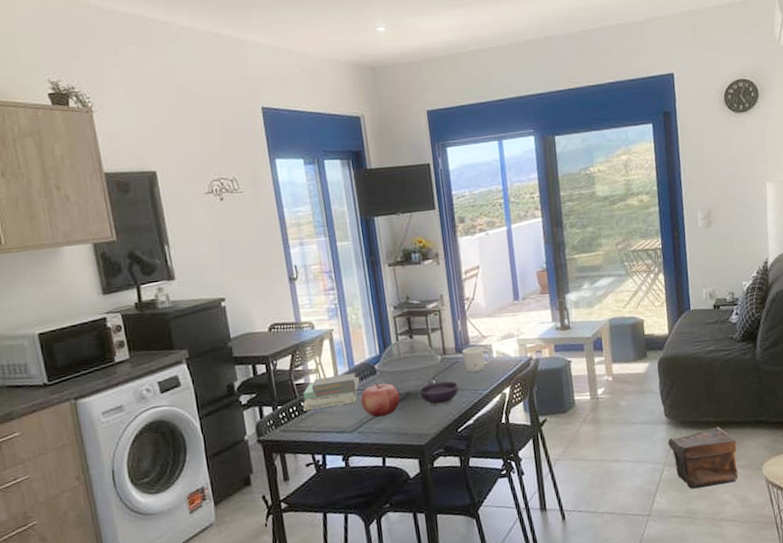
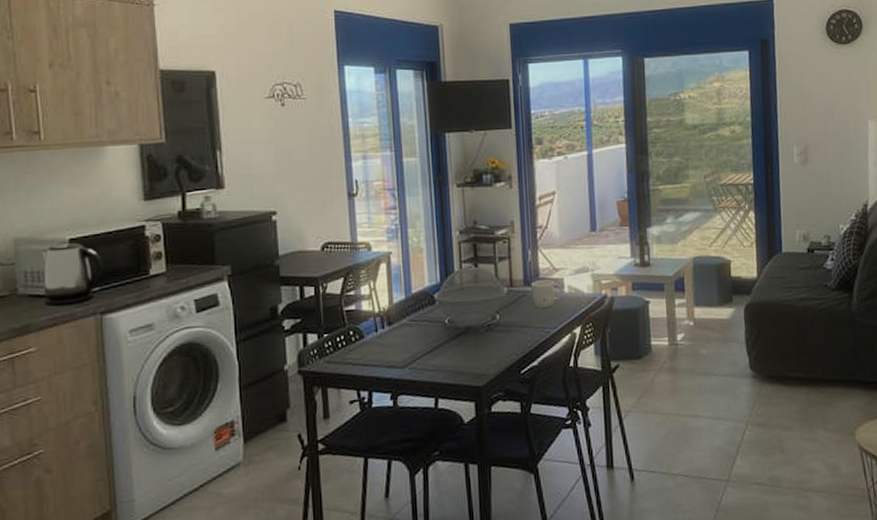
kettle: none [14,336,74,395] -> present [41,242,104,306]
books: present [303,372,359,412] -> none [352,301,416,342]
fruit: present [360,383,400,417] -> none [415,314,460,352]
bowl: present [419,380,460,406] -> none [481,315,526,343]
pouch: present [668,427,738,489] -> none [752,384,829,453]

